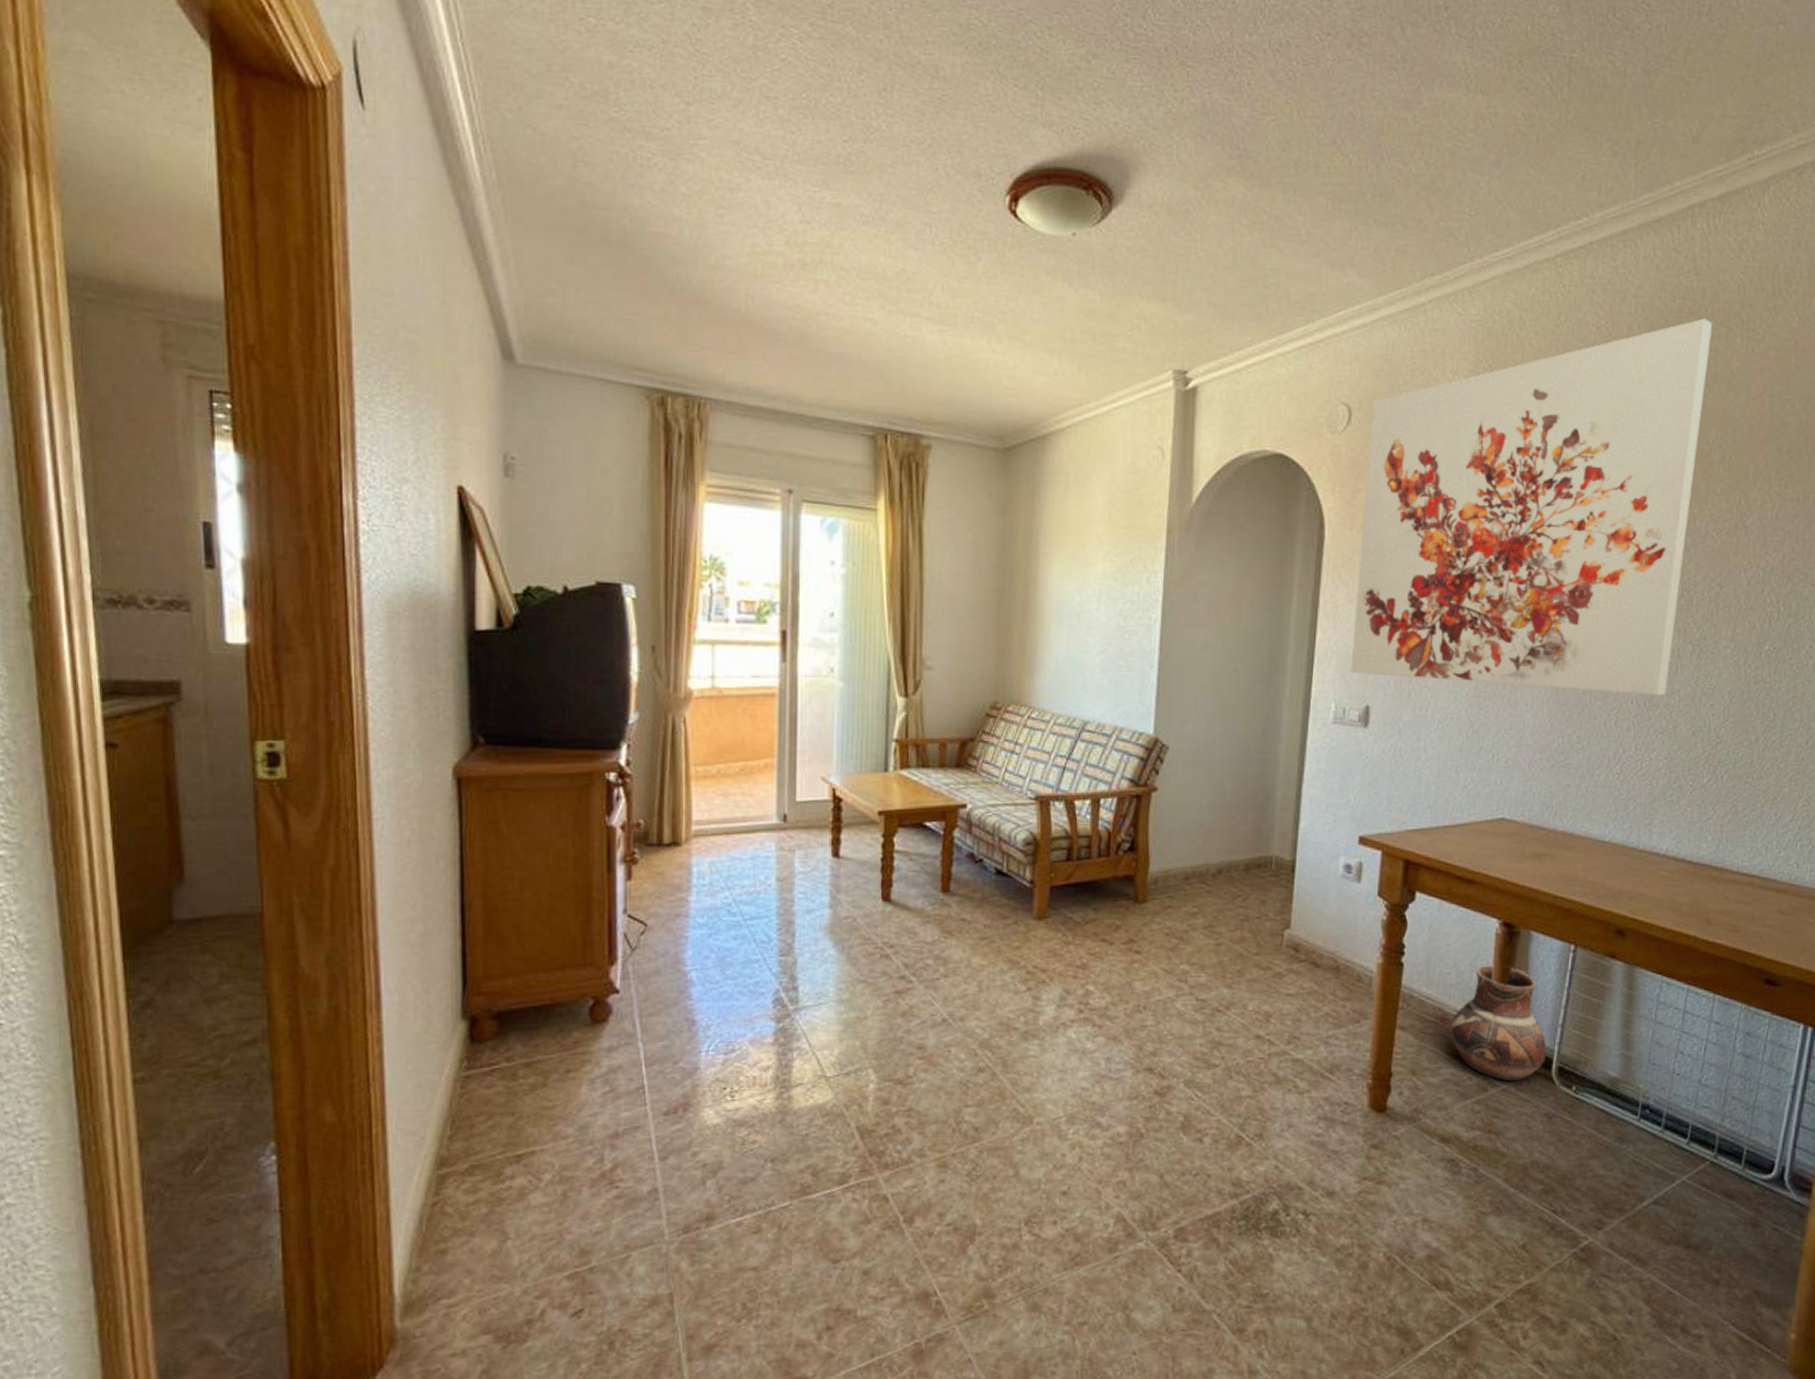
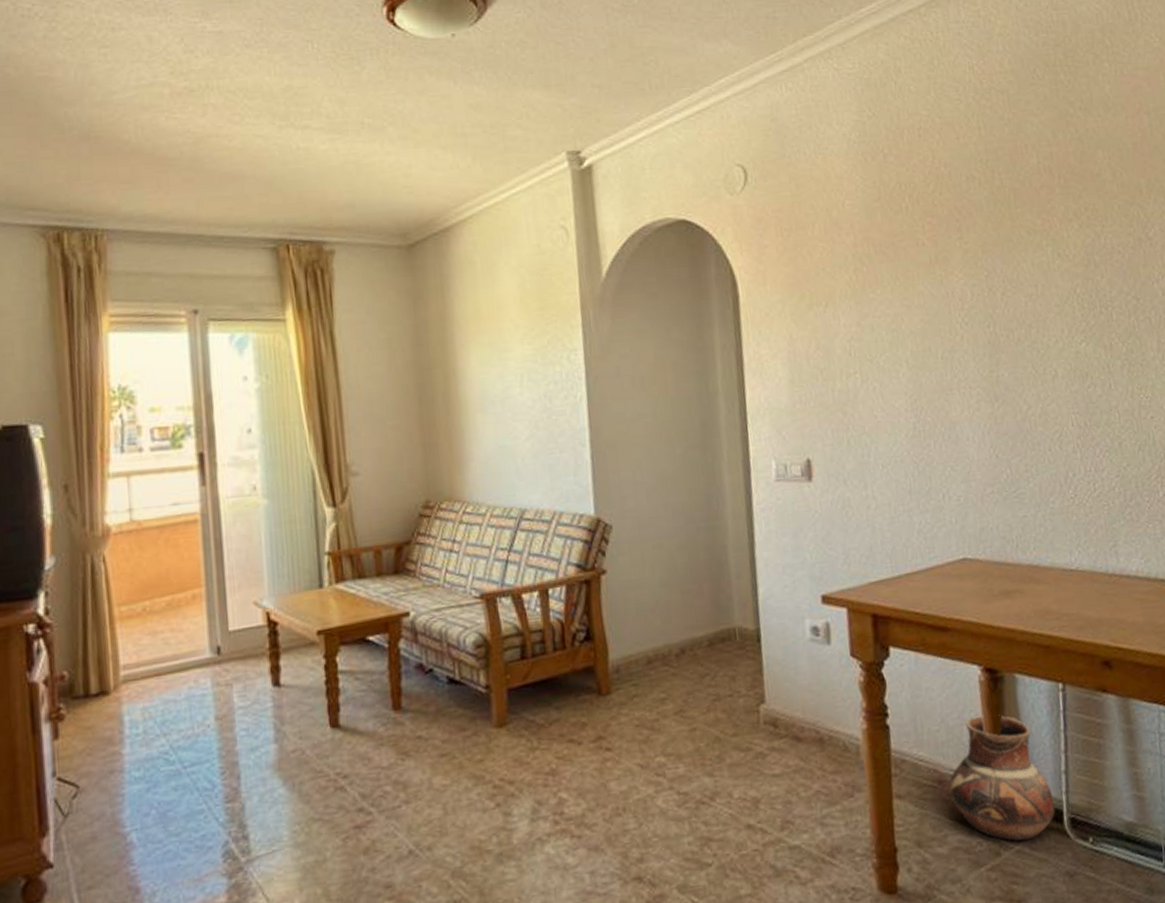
wall art: present [1350,318,1713,696] -> none [766,48,1105,428]

